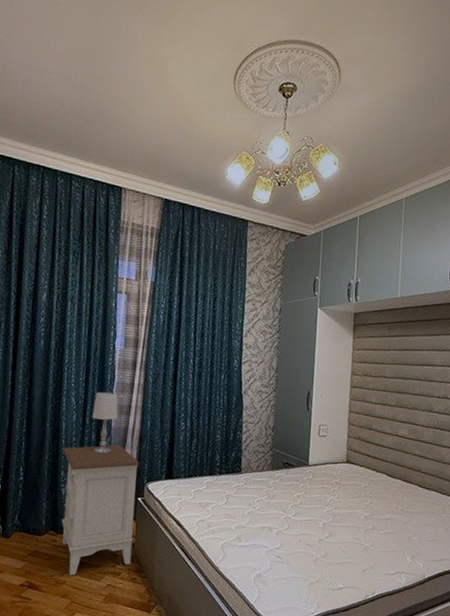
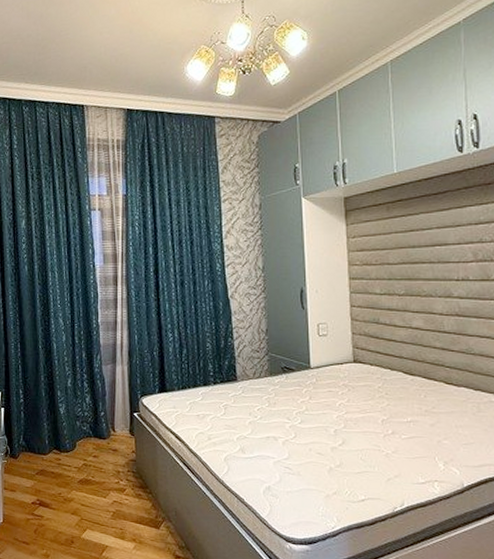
nightstand: present [62,445,139,576] -> none [56,361,134,493]
table lamp: present [92,392,119,454] -> none [80,310,106,371]

